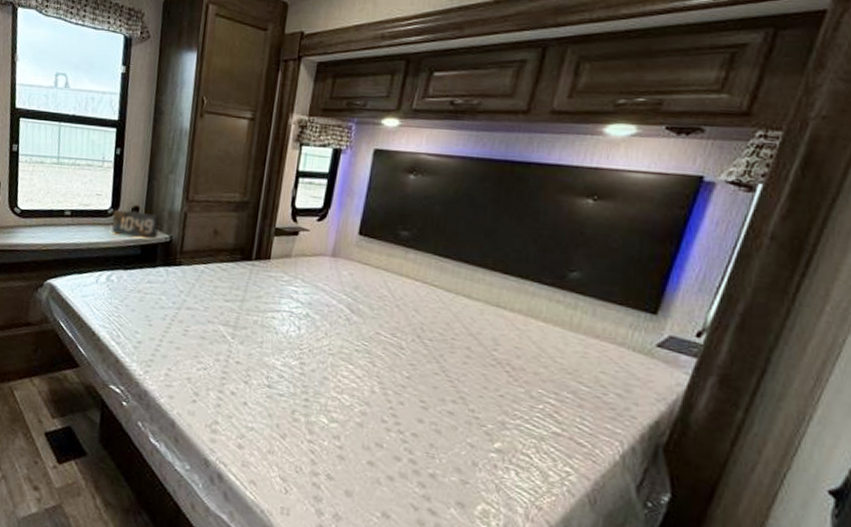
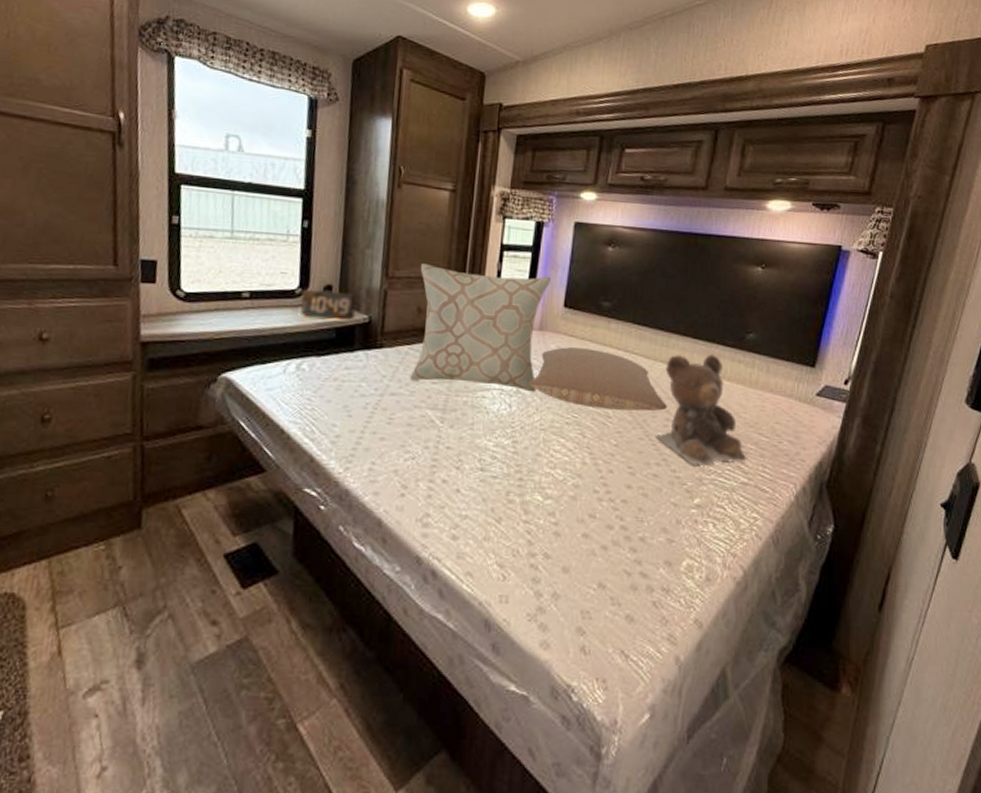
pillow: none [205,189,346,318] -> present [410,264,550,393]
pillow: none [318,274,468,347] -> present [528,347,667,412]
teddy bear: none [453,290,565,410] -> present [656,354,750,465]

